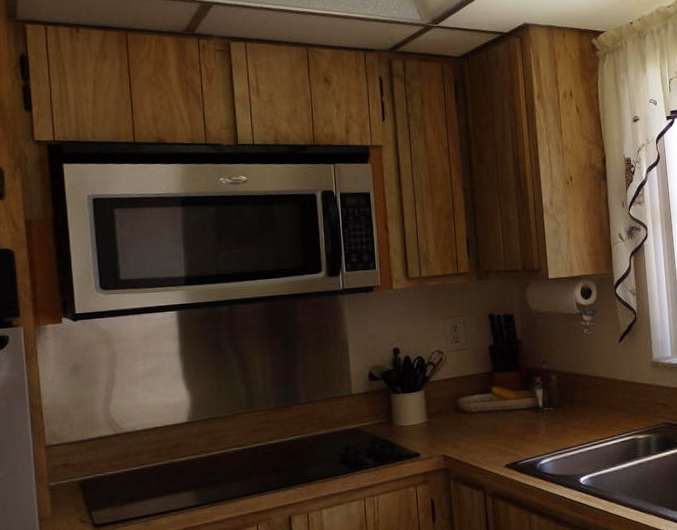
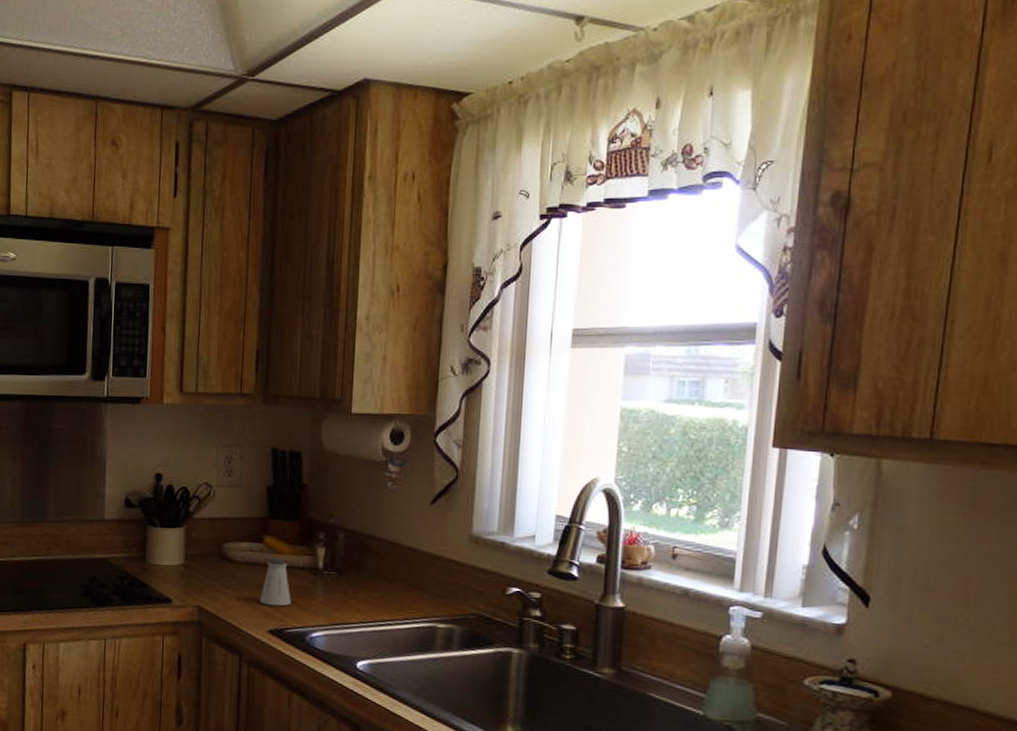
saltshaker: none [495,404,521,445] -> present [260,559,291,607]

